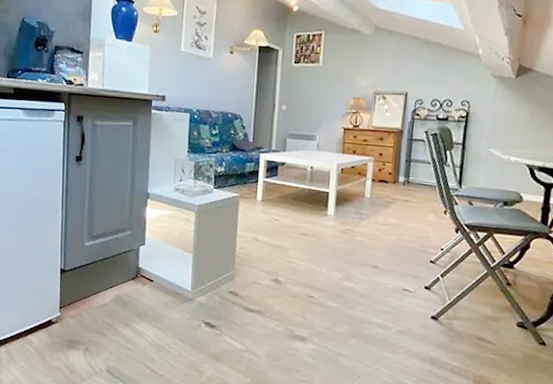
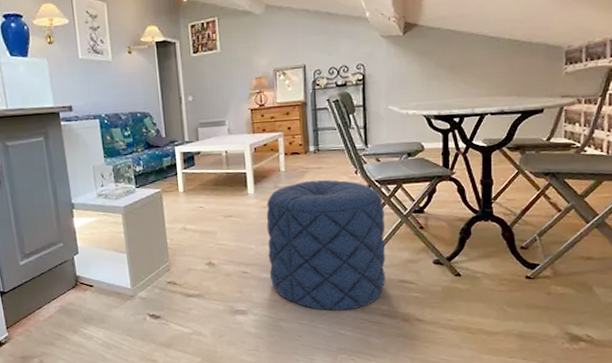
pouf: none [336,212,471,360] -> present [266,179,386,311]

